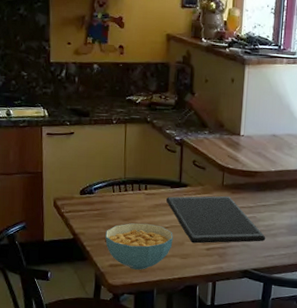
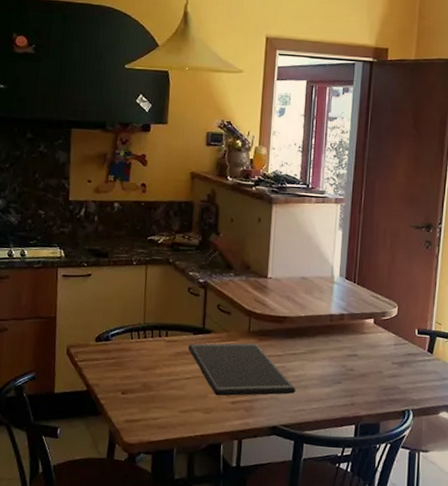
cereal bowl: present [105,223,173,270] -> none [121,373,196,426]

